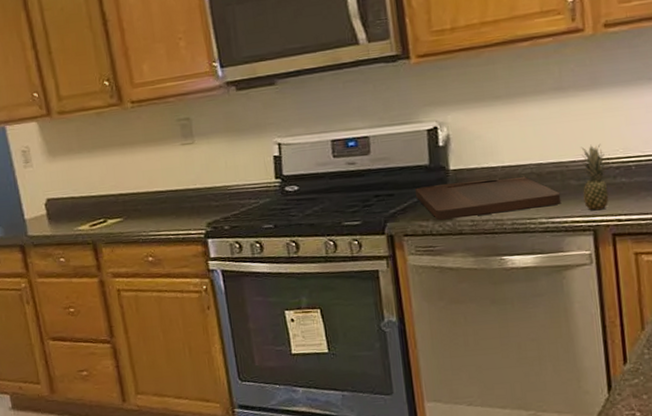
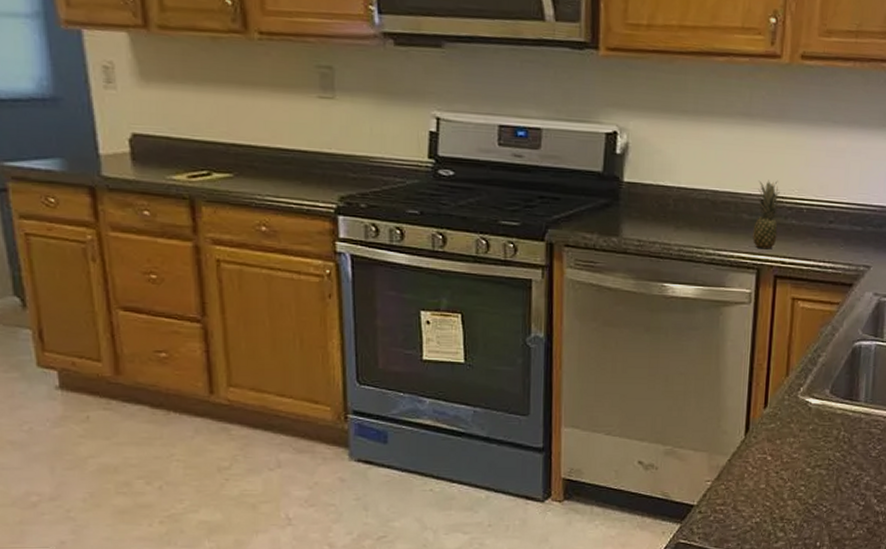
cutting board: present [414,175,561,221] -> none [583,195,732,238]

